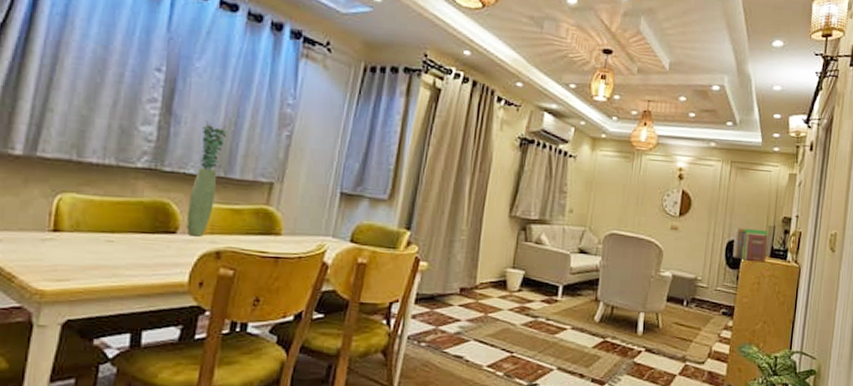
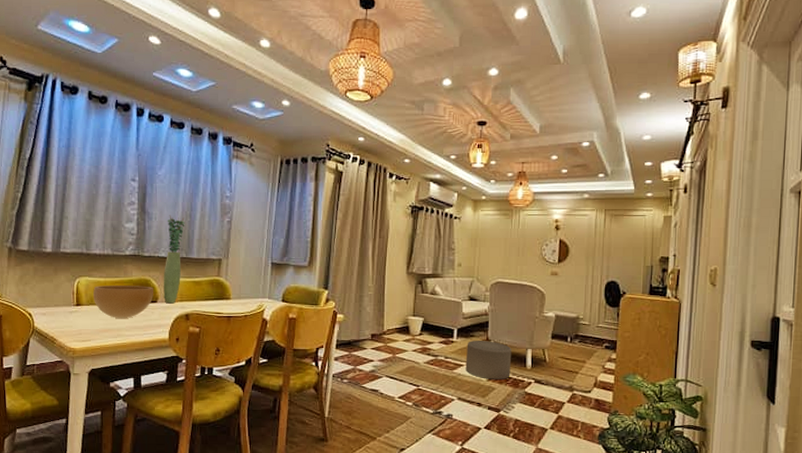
bowl: none [81,206,174,252] -> present [93,286,154,318]
pouf: none [569,300,623,348] -> present [465,341,512,381]
books: present [733,228,768,263] -> none [612,269,646,300]

